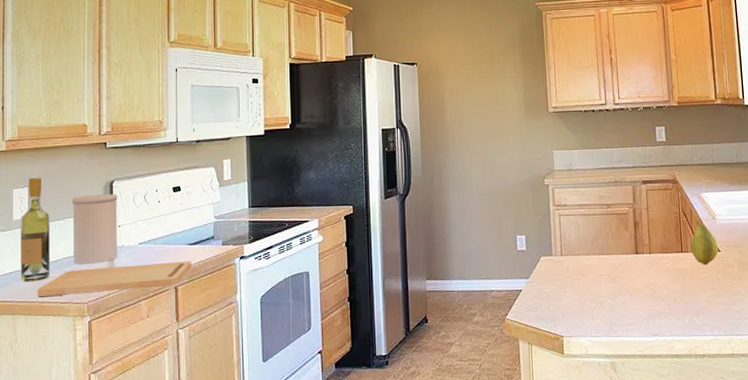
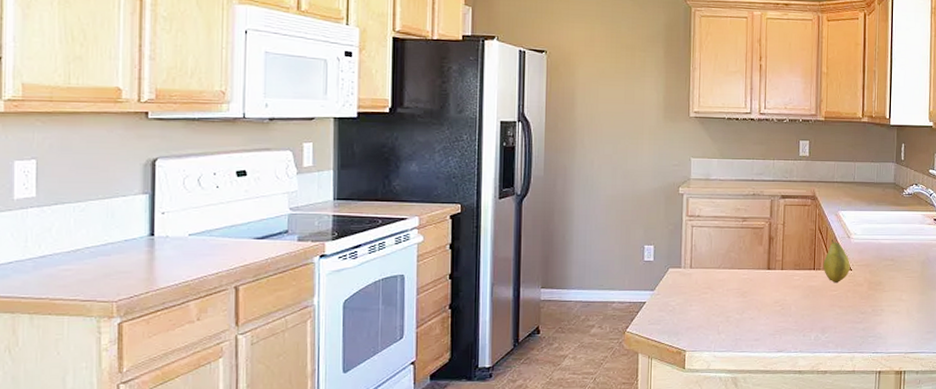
bottle: present [20,177,51,283] -> none [24,148,67,275]
cutting board: present [37,261,191,298] -> none [47,257,258,293]
canister: present [72,194,118,264] -> none [98,174,162,256]

